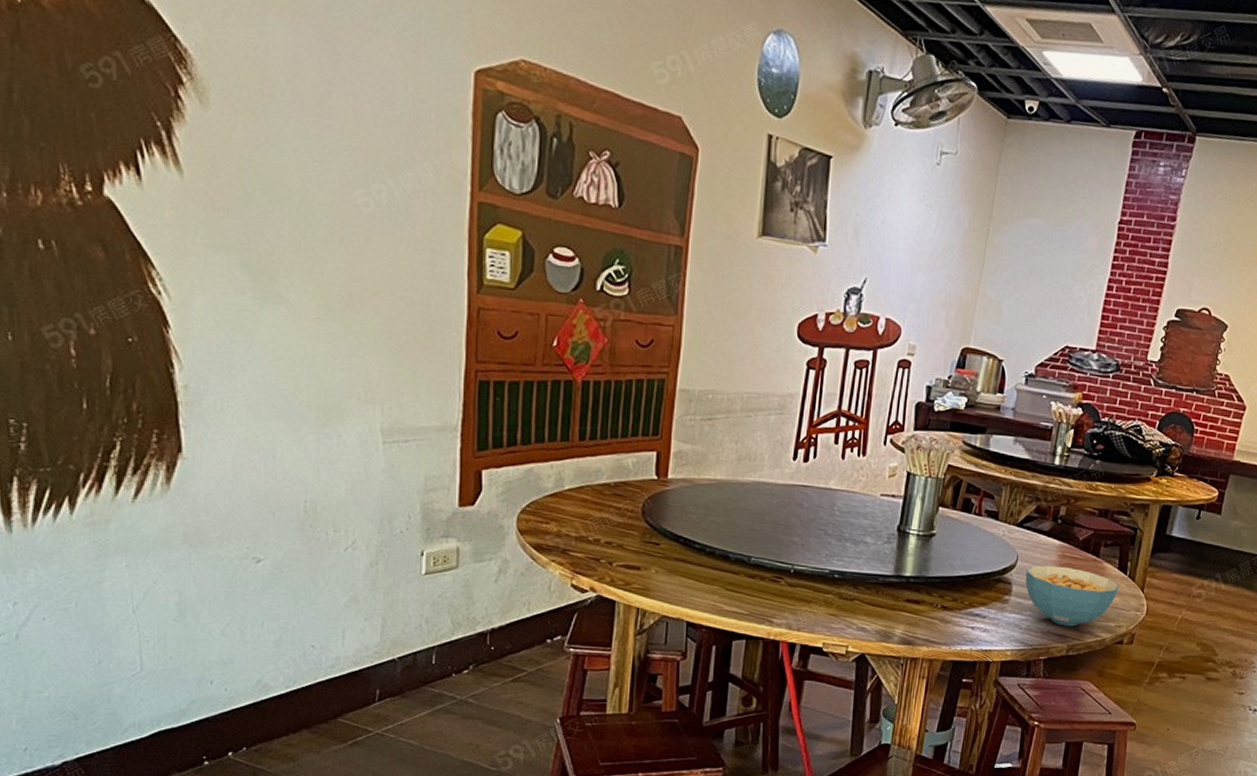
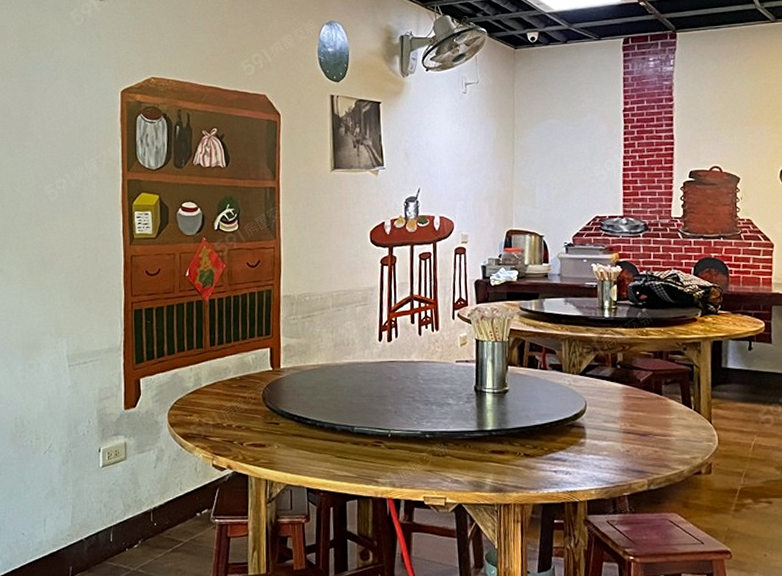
cereal bowl: present [1025,565,1120,627] -> none [596,407,687,462]

